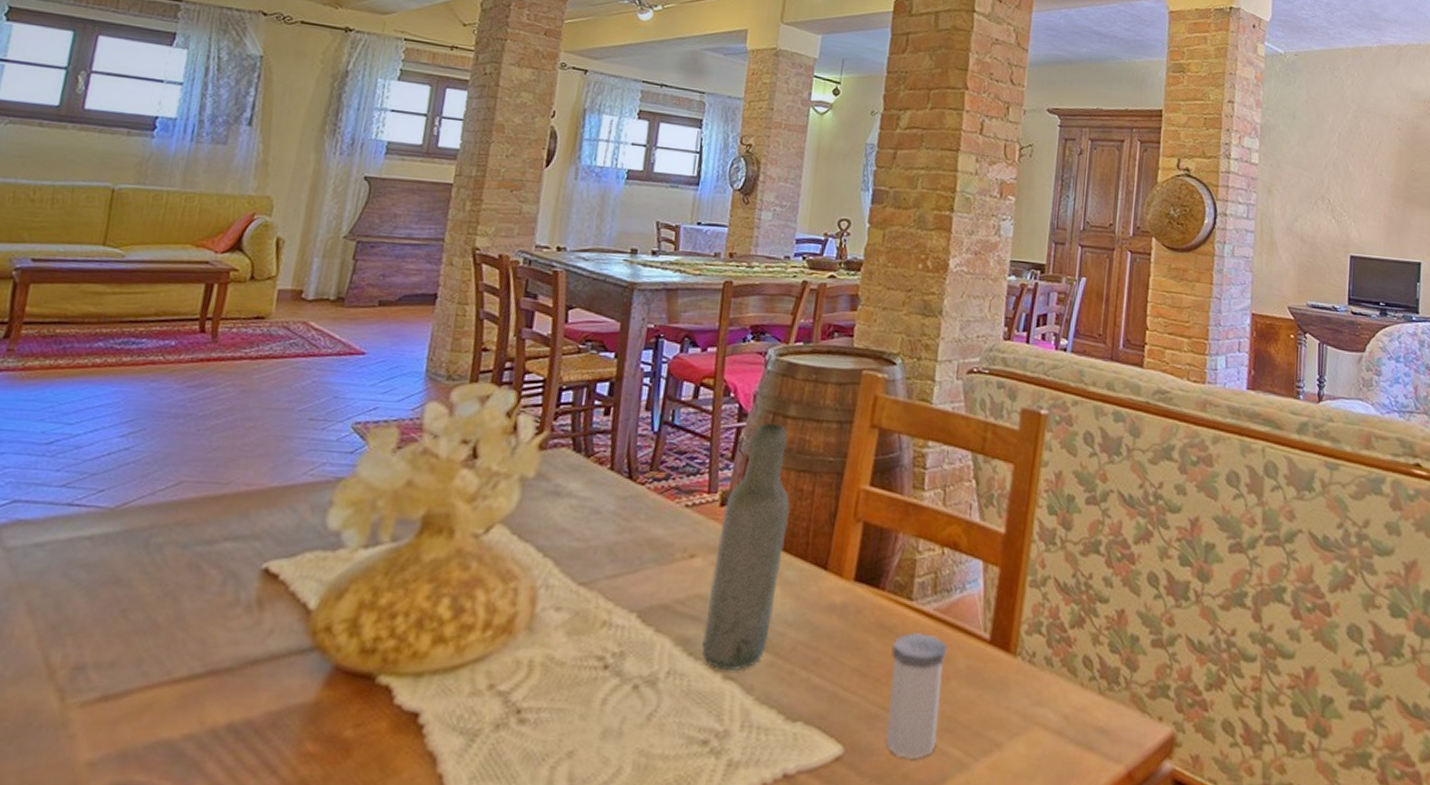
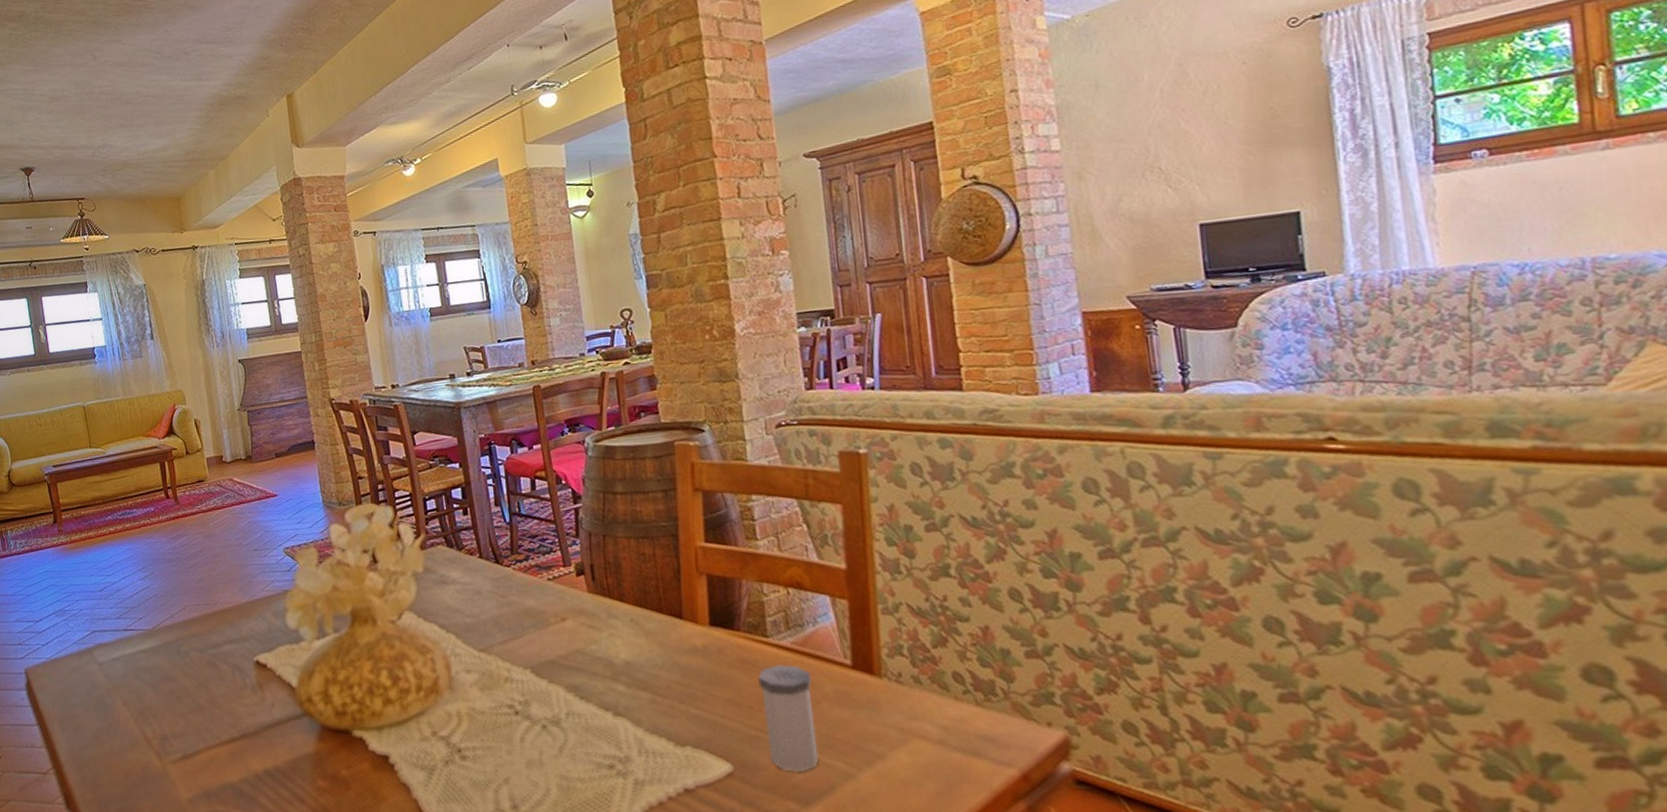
bottle: present [702,422,791,670] -> none [580,500,645,708]

